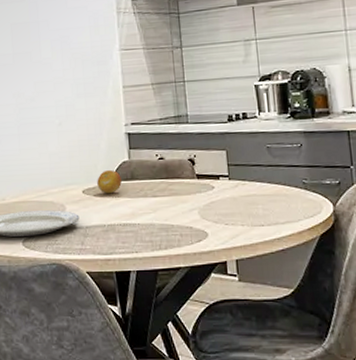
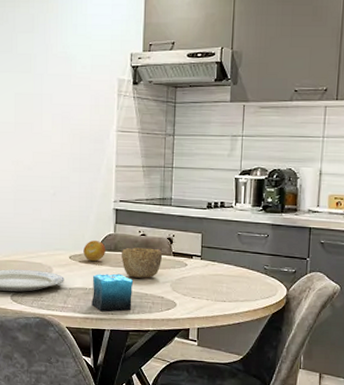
candle: none [111,205,158,251] -> present [91,273,134,312]
bowl: none [139,172,186,208] -> present [121,247,163,278]

